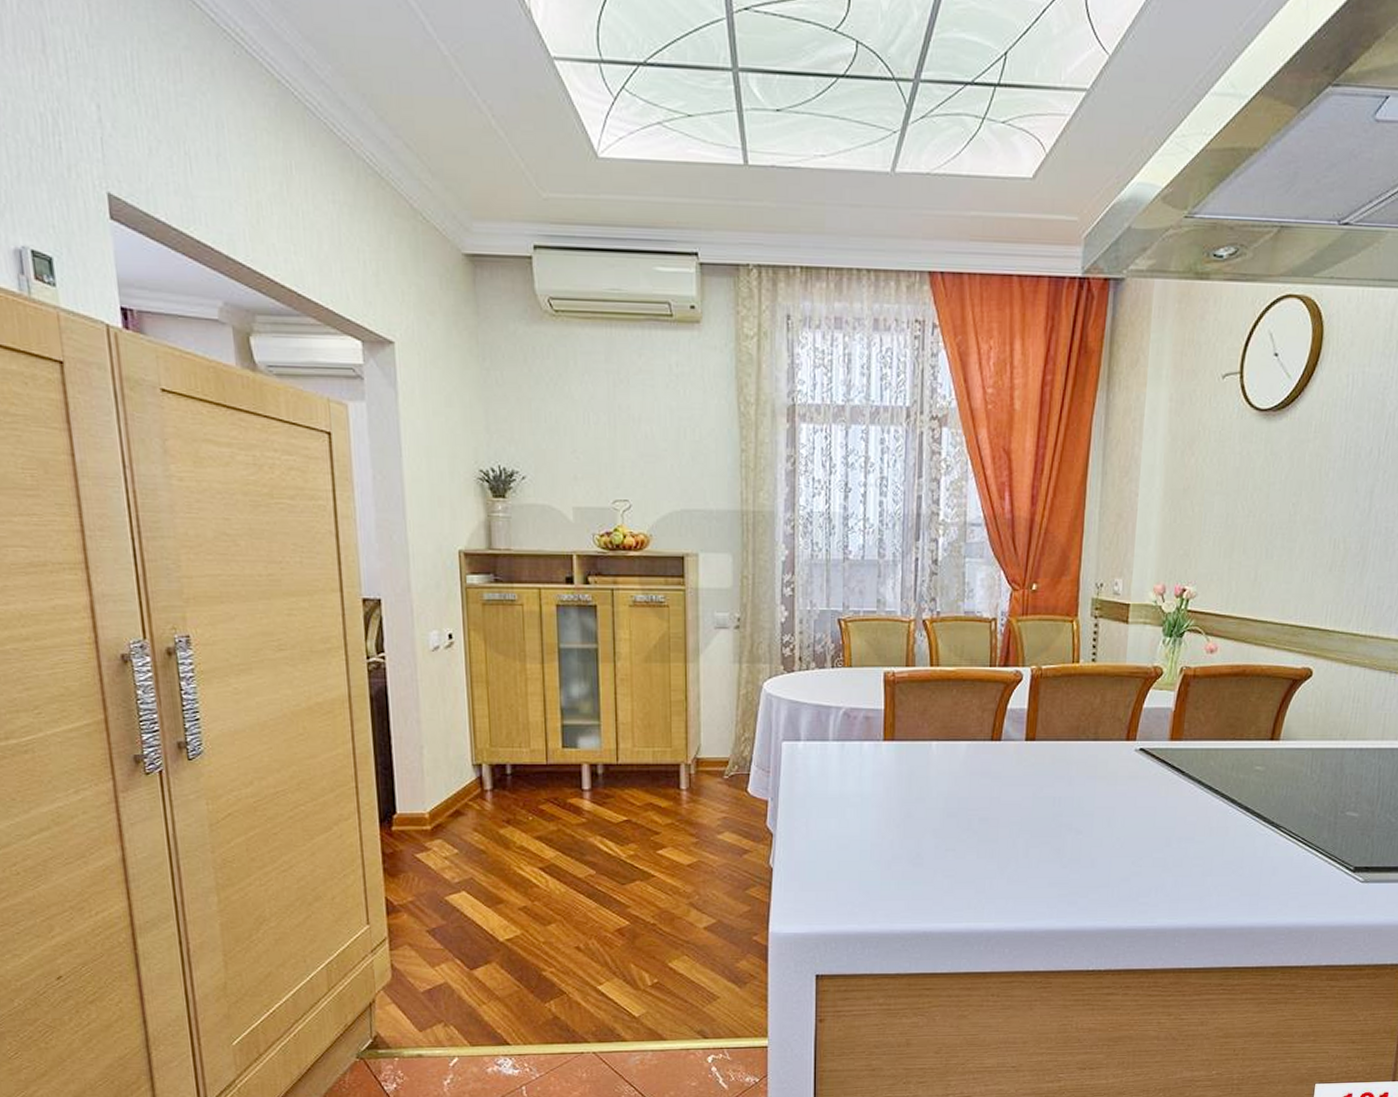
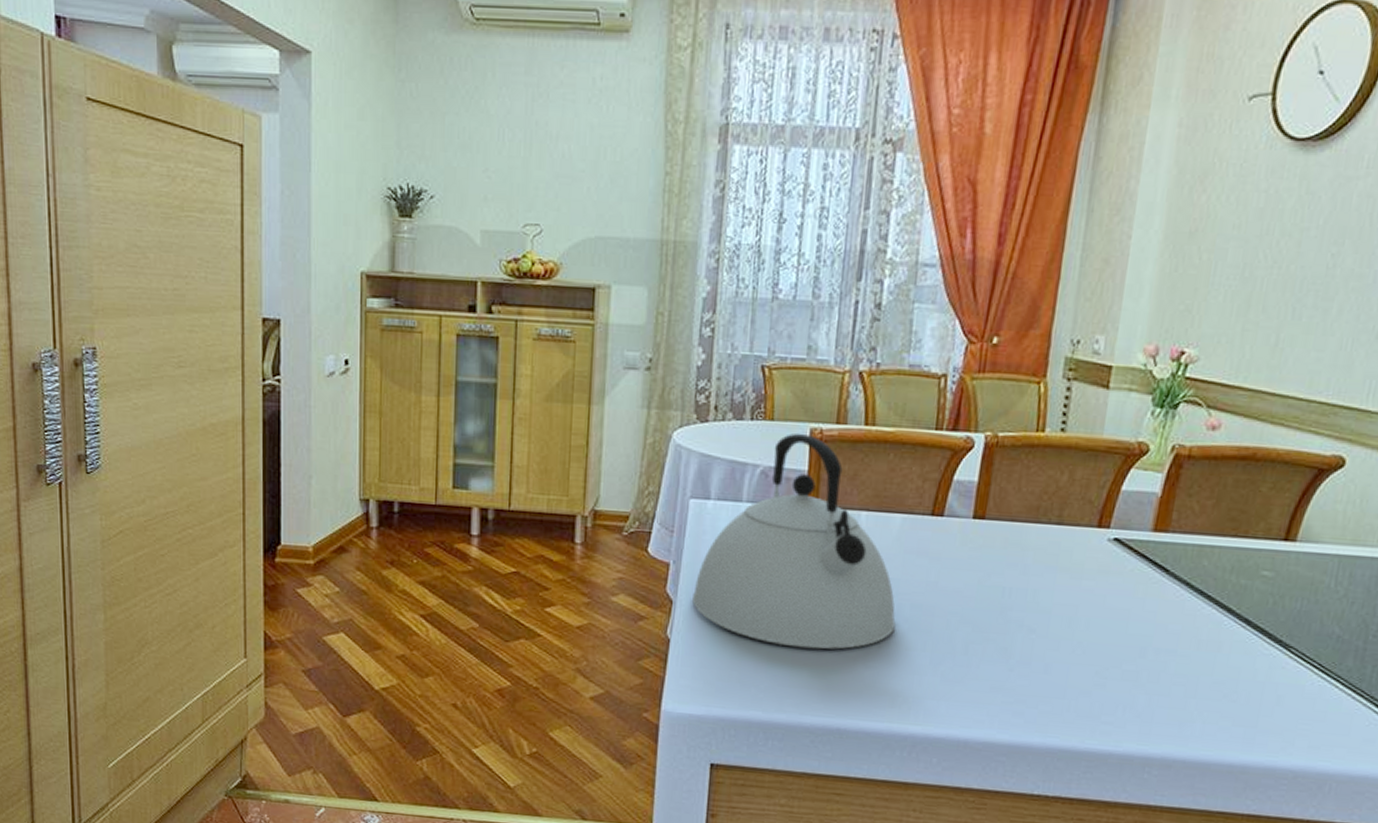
kettle: none [791,676,967,865] -> present [692,433,896,650]

